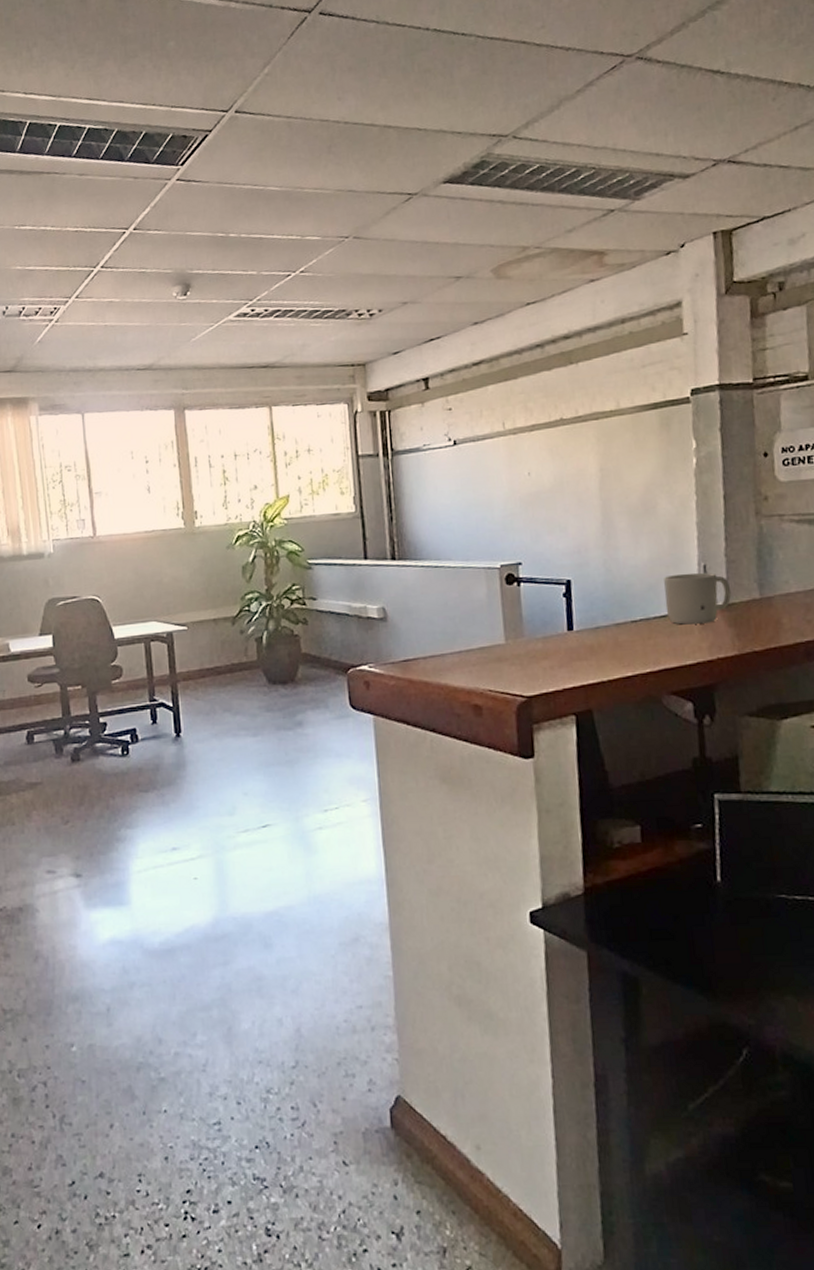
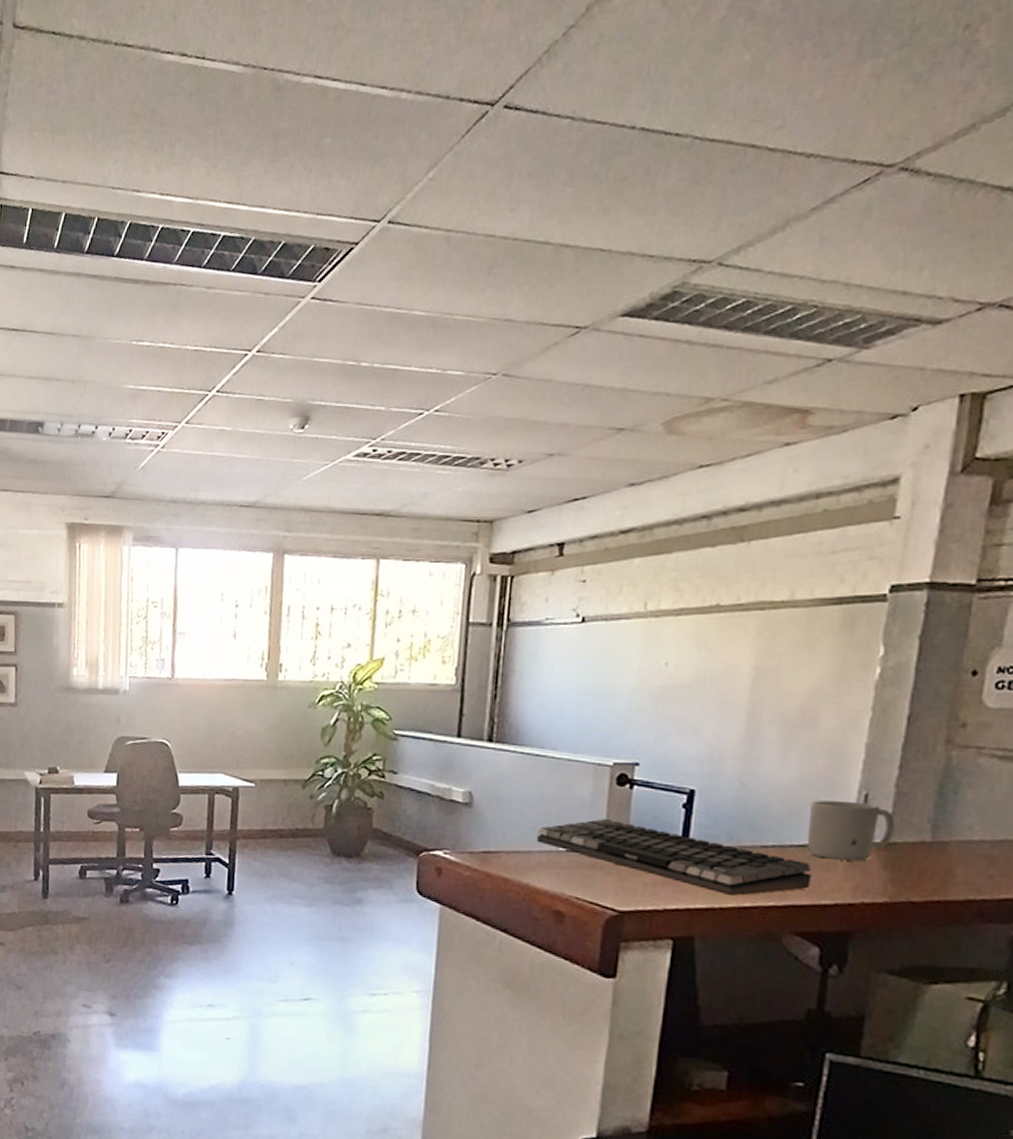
computer keyboard: none [446,615,676,669] -> present [536,818,812,897]

